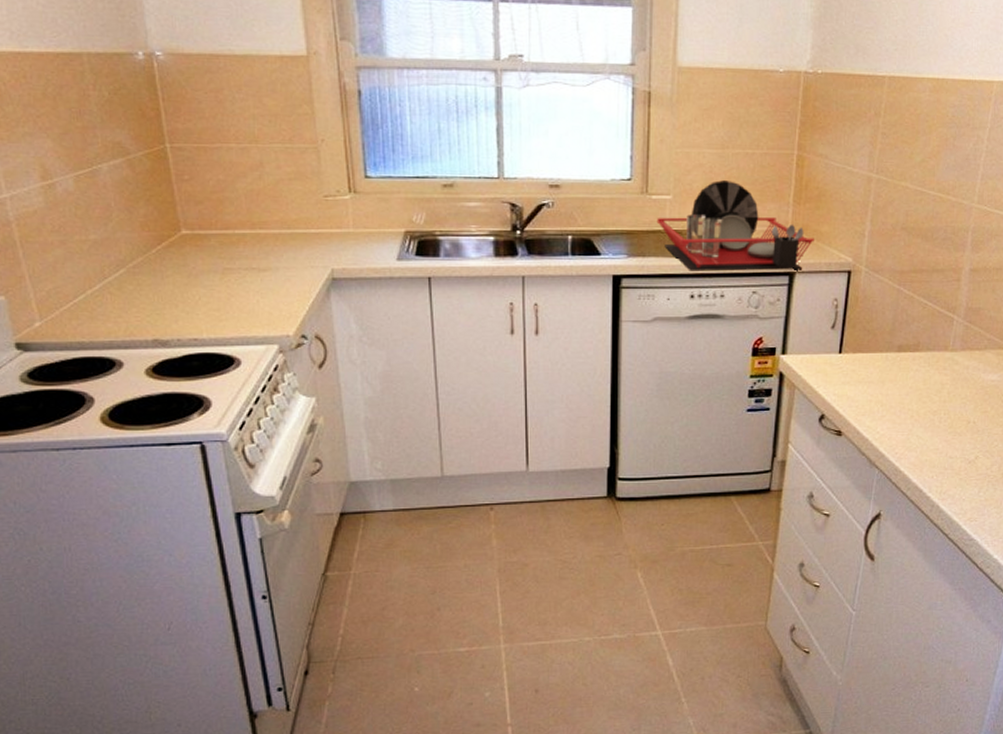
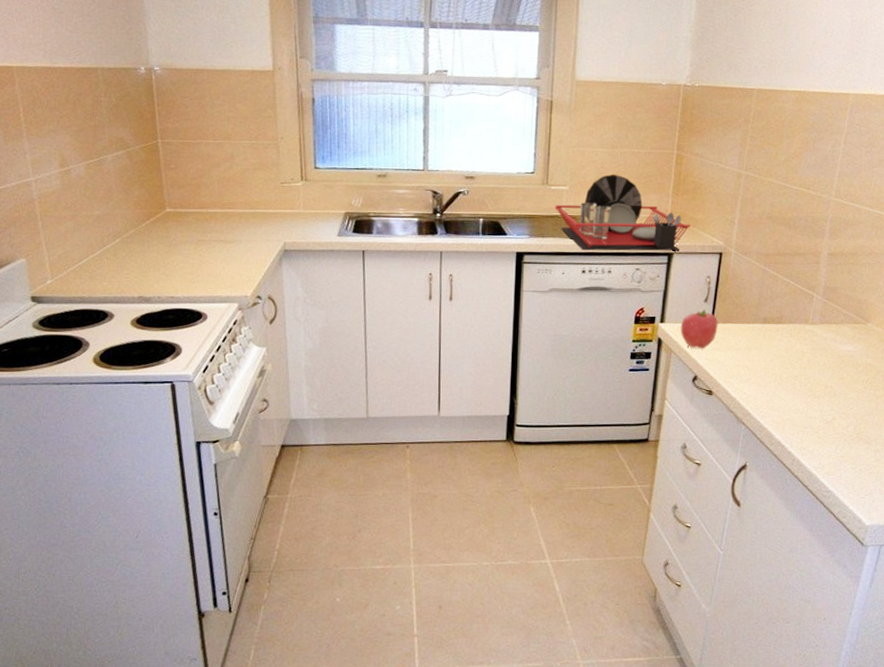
fruit: none [804,337,847,383] -> present [680,309,718,348]

